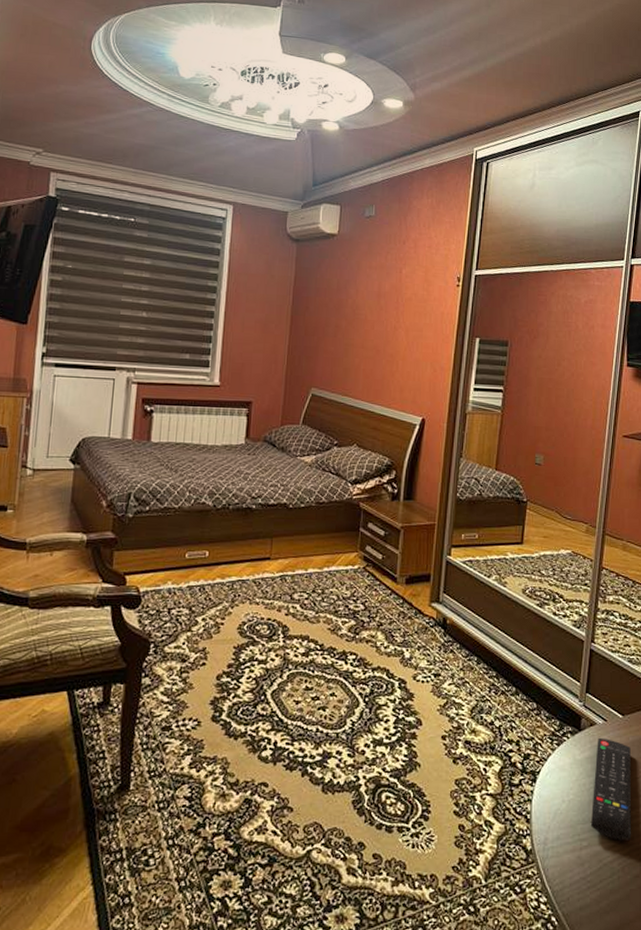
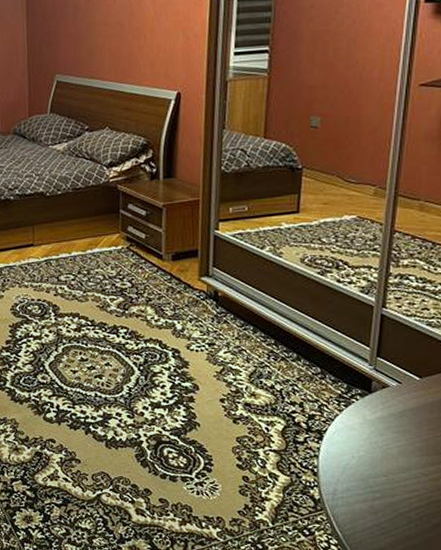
remote control: present [591,737,632,841] -> none [385,399,431,493]

